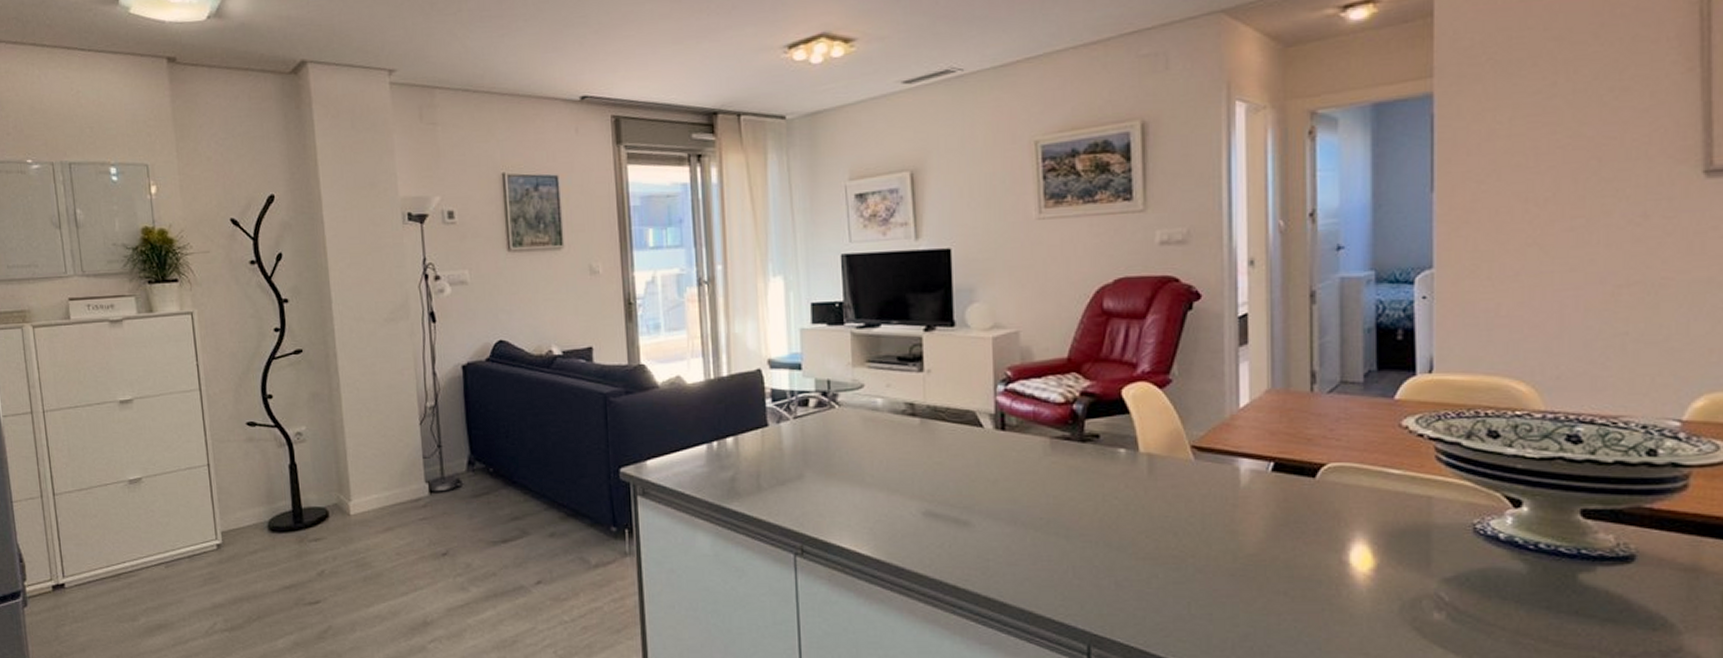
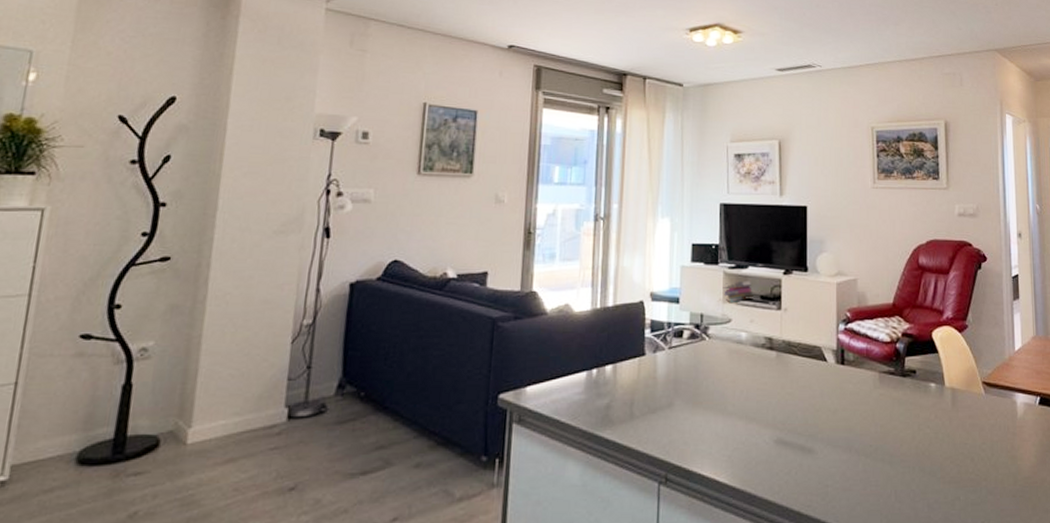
books: none [851,341,889,367] -> present [722,281,754,304]

